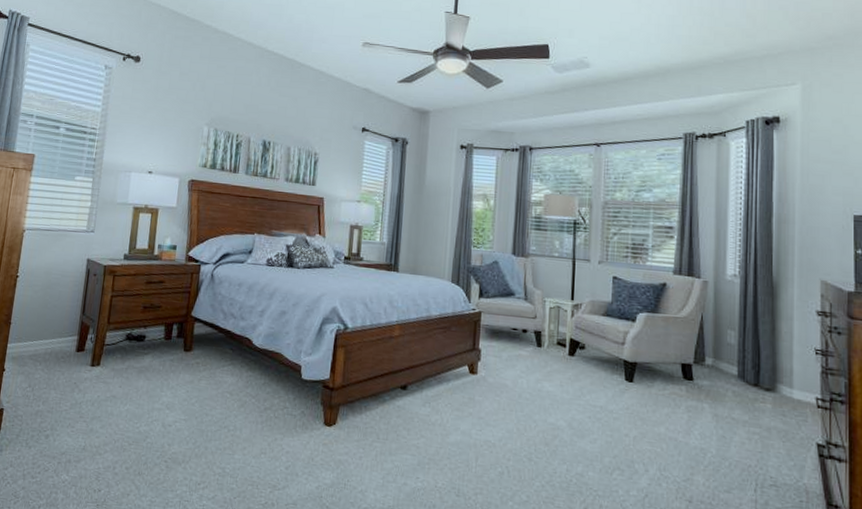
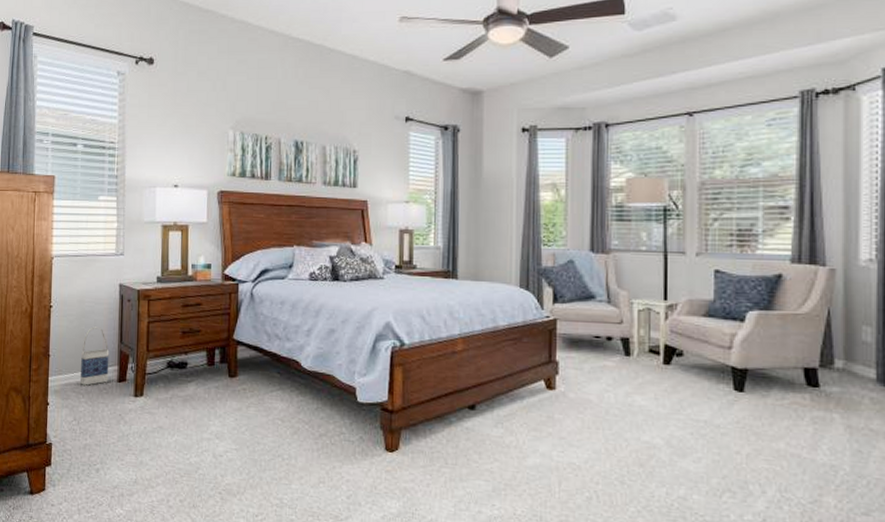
bag: none [39,297,71,354] -> present [80,326,109,386]

